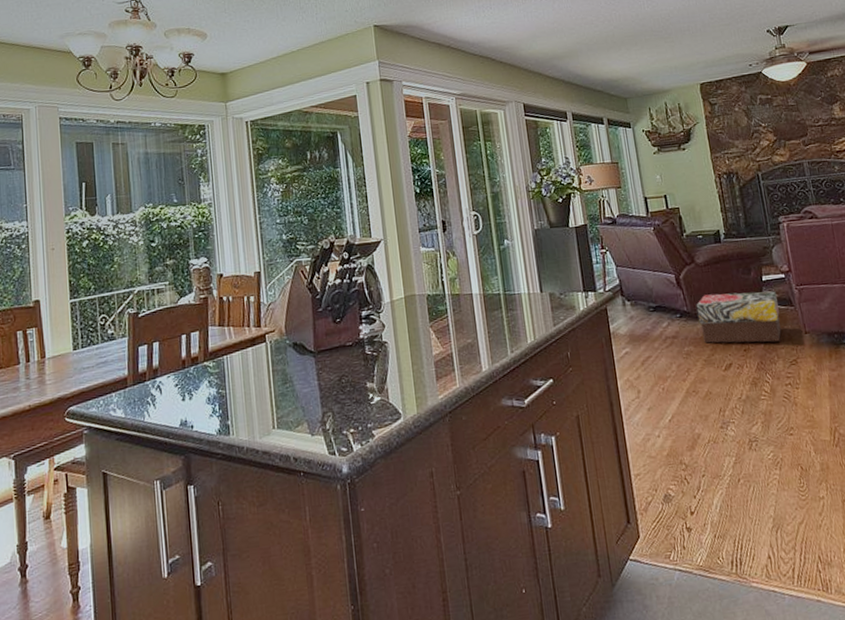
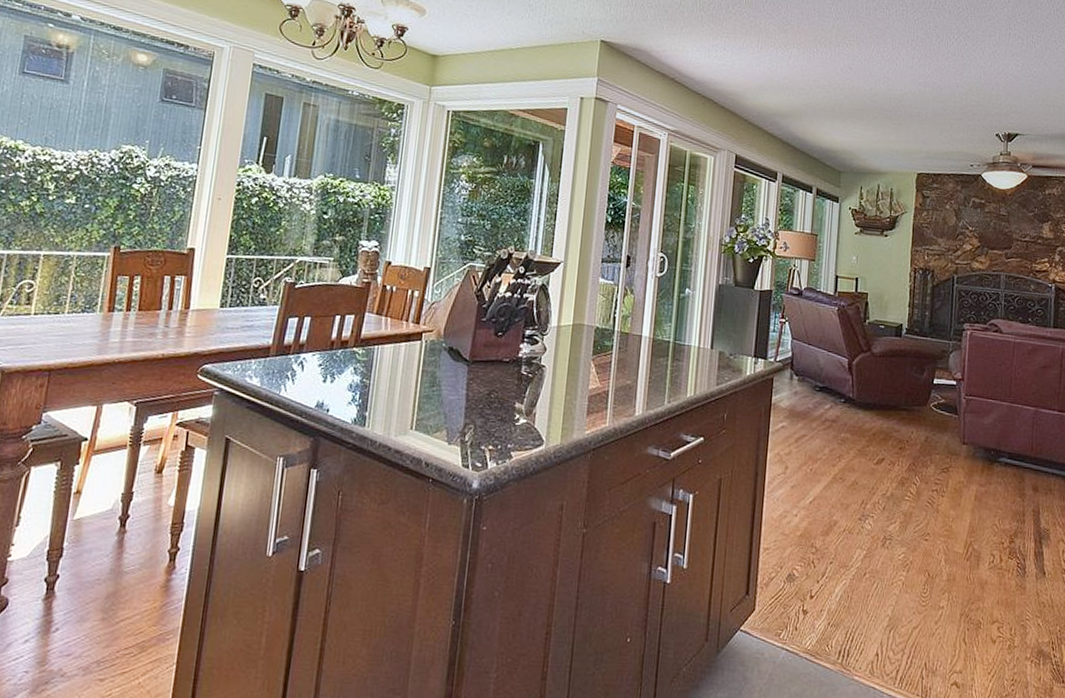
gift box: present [696,291,781,344] -> none [861,385,944,447]

